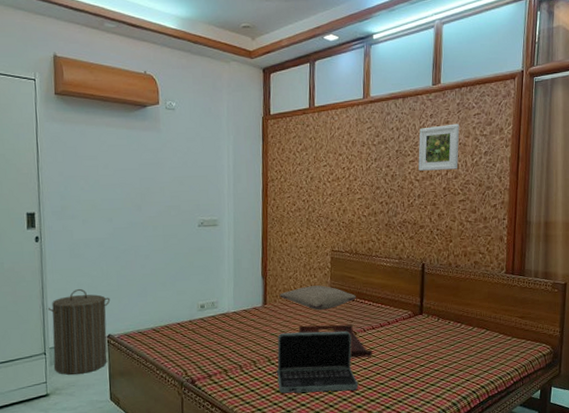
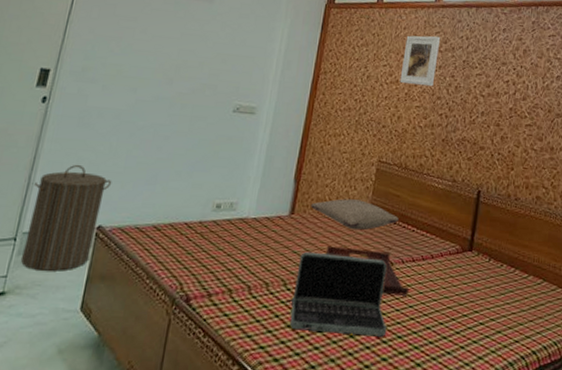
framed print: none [340,131,373,180] -> present [400,35,441,87]
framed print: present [418,123,460,171] -> none [485,41,533,90]

